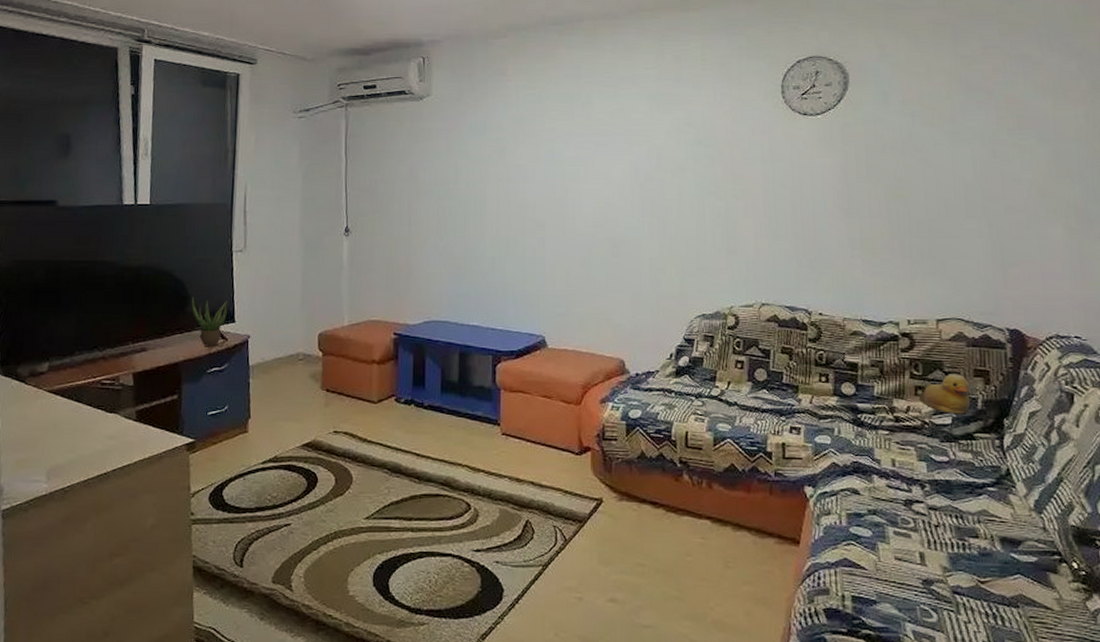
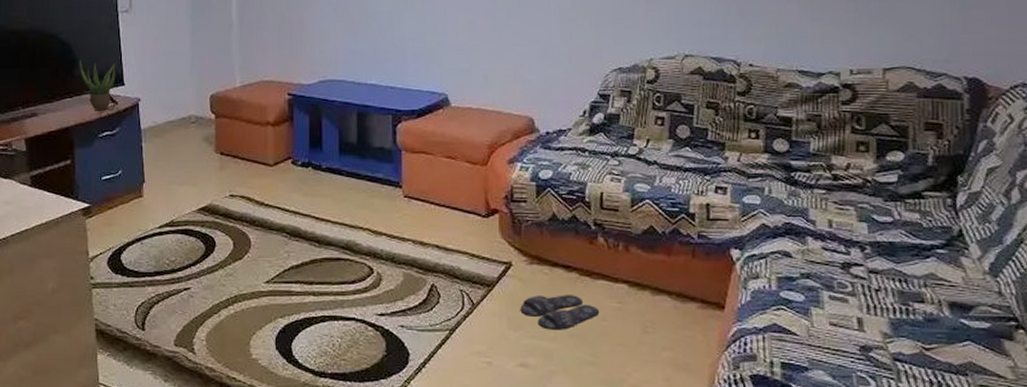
slippers: none [610,530,685,565] -> present [520,295,600,330]
rubber duck: present [919,374,971,414] -> none [861,128,920,171]

